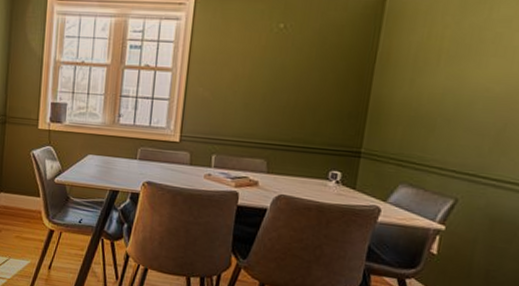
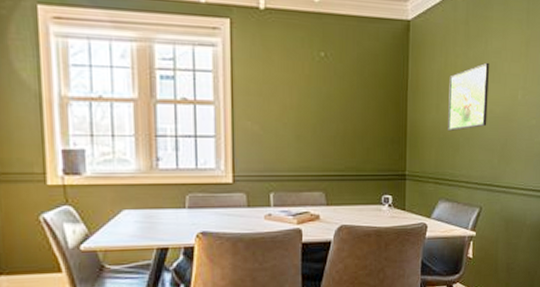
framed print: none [422,33,492,110] -> present [448,62,489,132]

